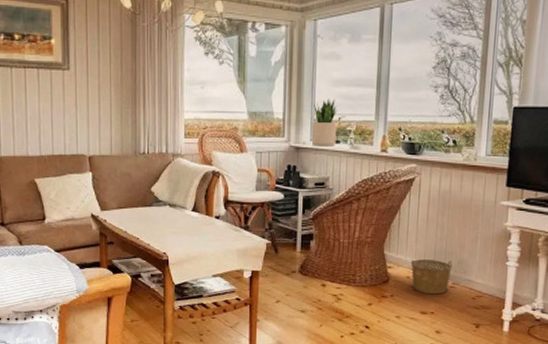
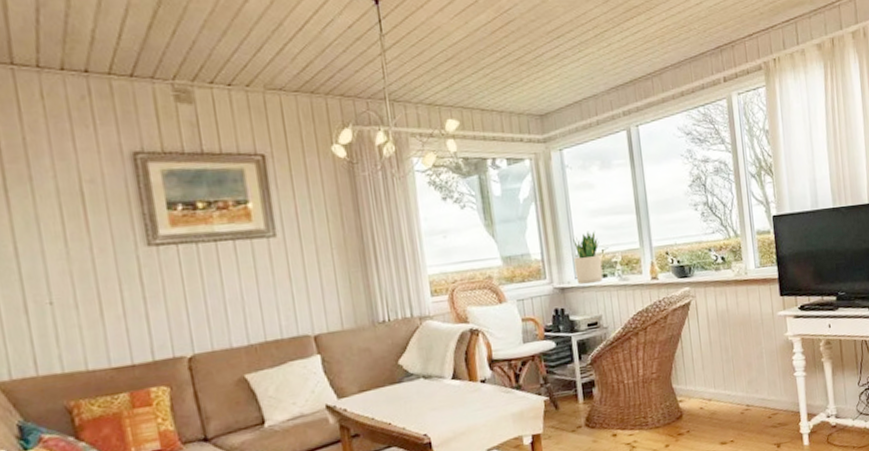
basket: present [410,259,452,295] -> none [701,381,744,423]

